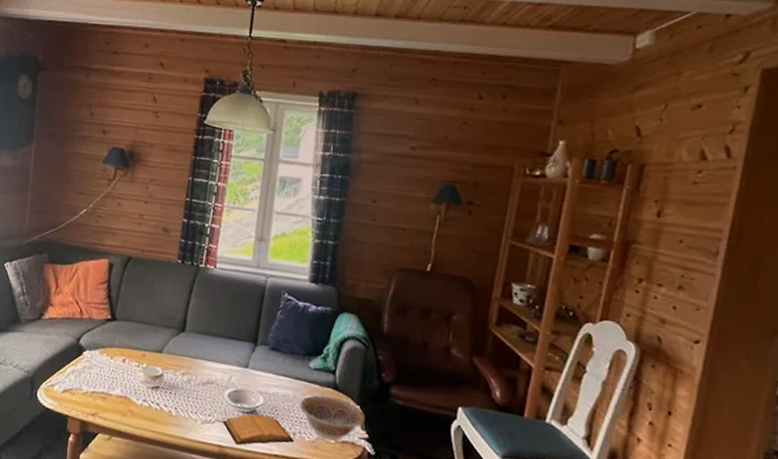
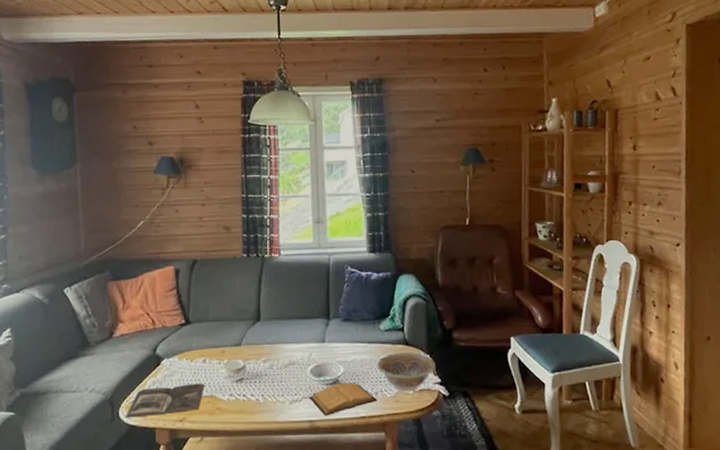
magazine: none [43,375,121,408] -> present [126,383,205,418]

